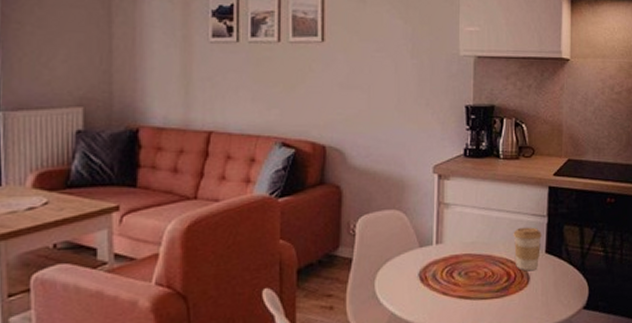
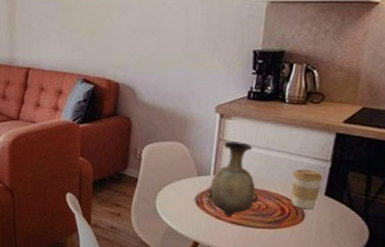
vase: none [428,204,485,290] -> present [204,141,259,216]

